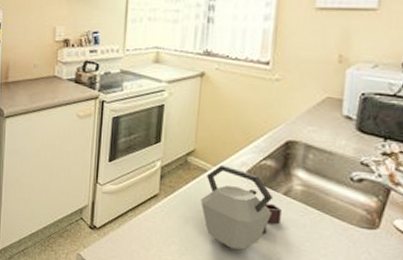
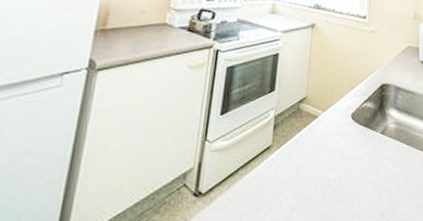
kettle: present [200,164,282,251] -> none [311,109,380,195]

